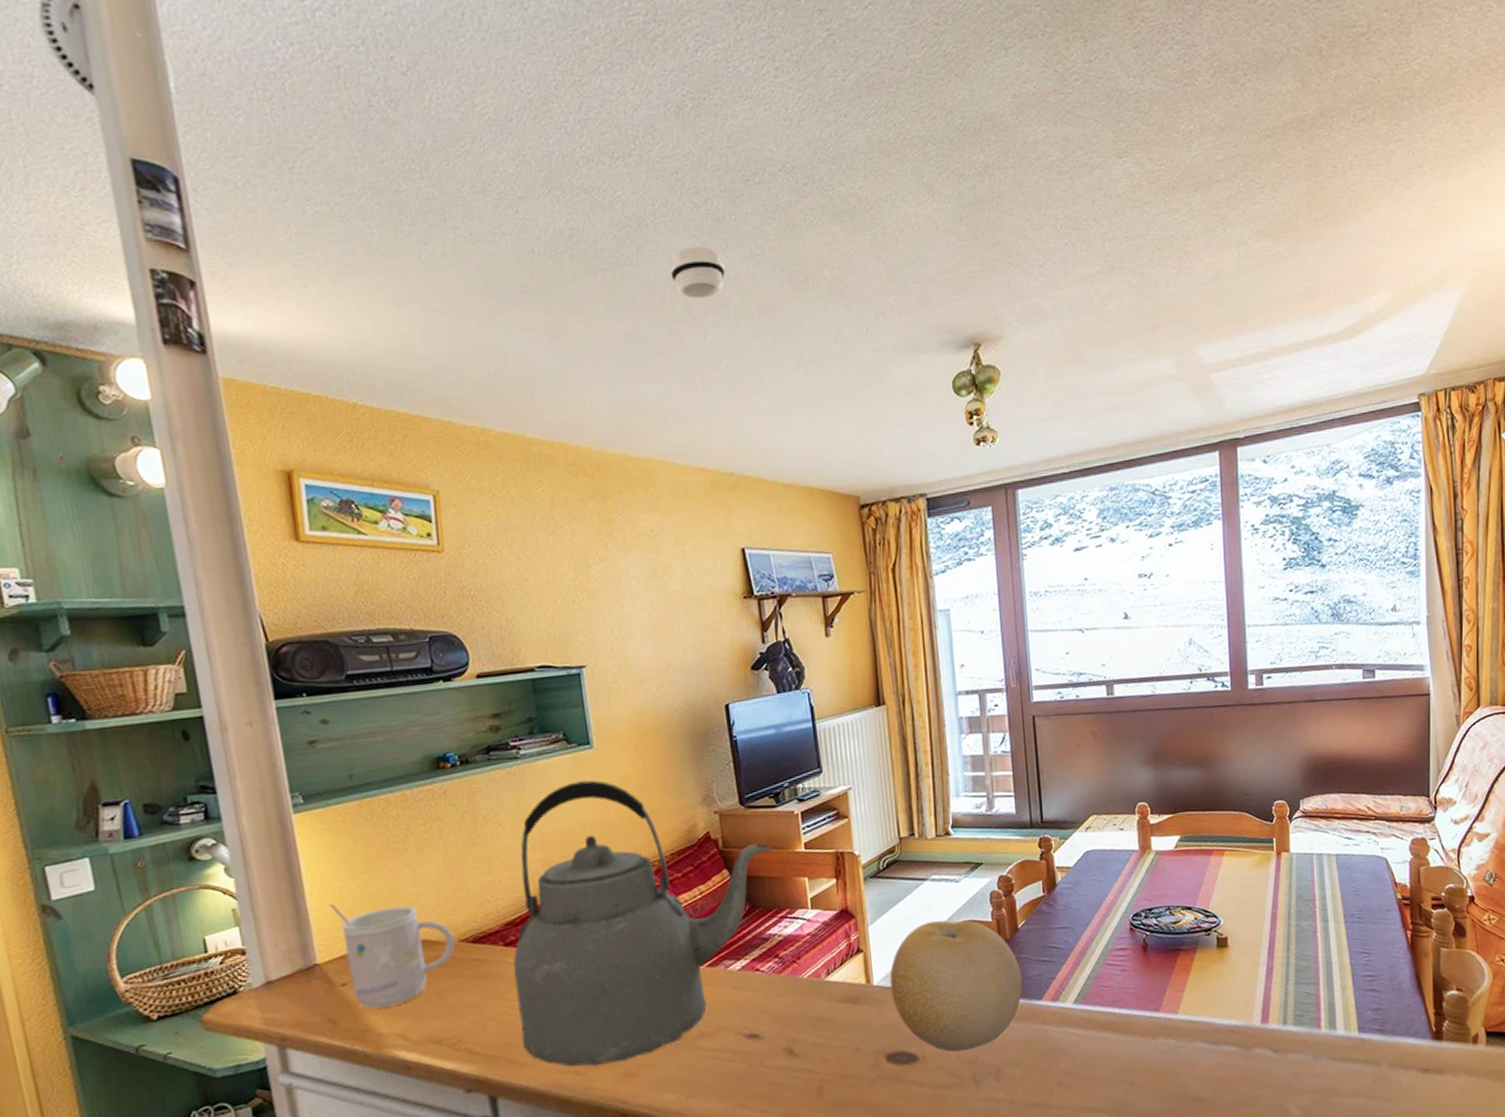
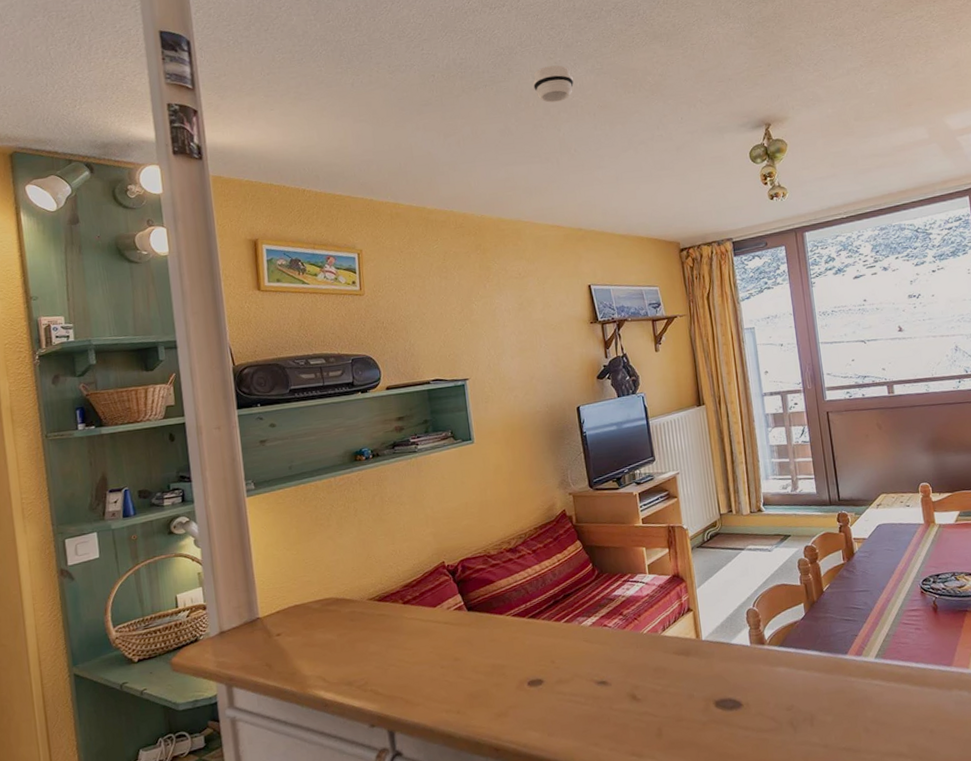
mug: present [330,903,455,1009] -> none [270,568,365,655]
kettle: present [513,780,772,1067] -> none [410,468,616,707]
fruit: present [890,920,1023,1052] -> none [715,584,830,700]

